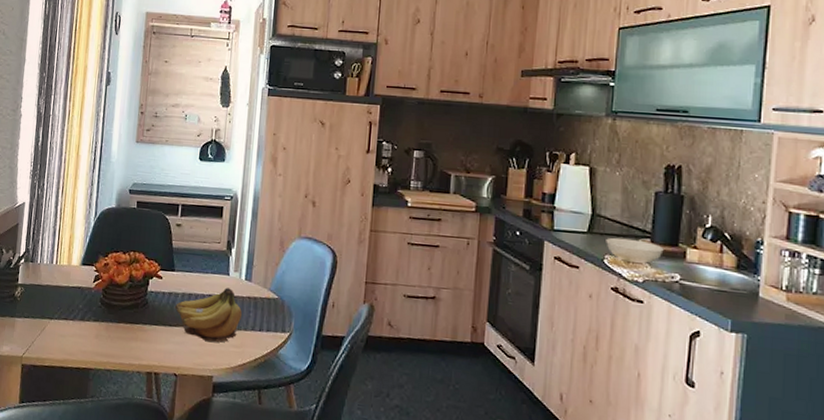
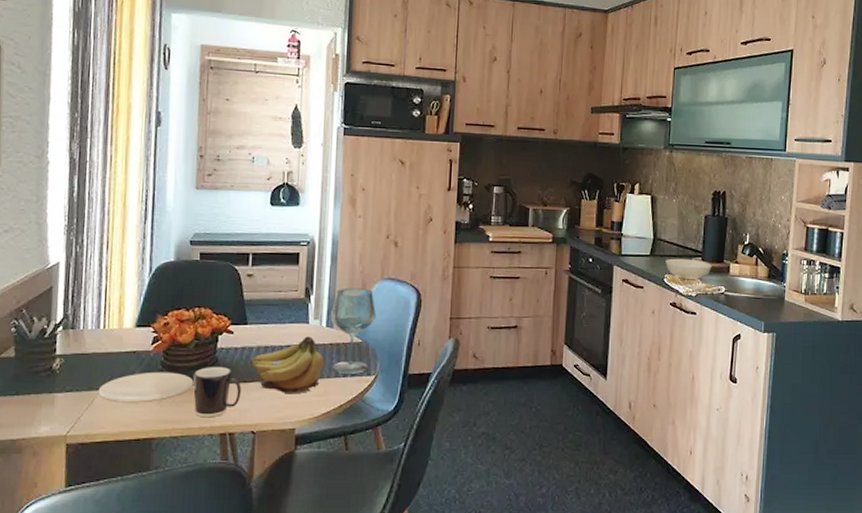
plate: none [48,307,127,336] -> present [98,371,194,403]
mug: none [126,307,167,356] -> present [193,366,242,418]
wine glass: none [249,244,293,330] -> present [330,288,377,375]

